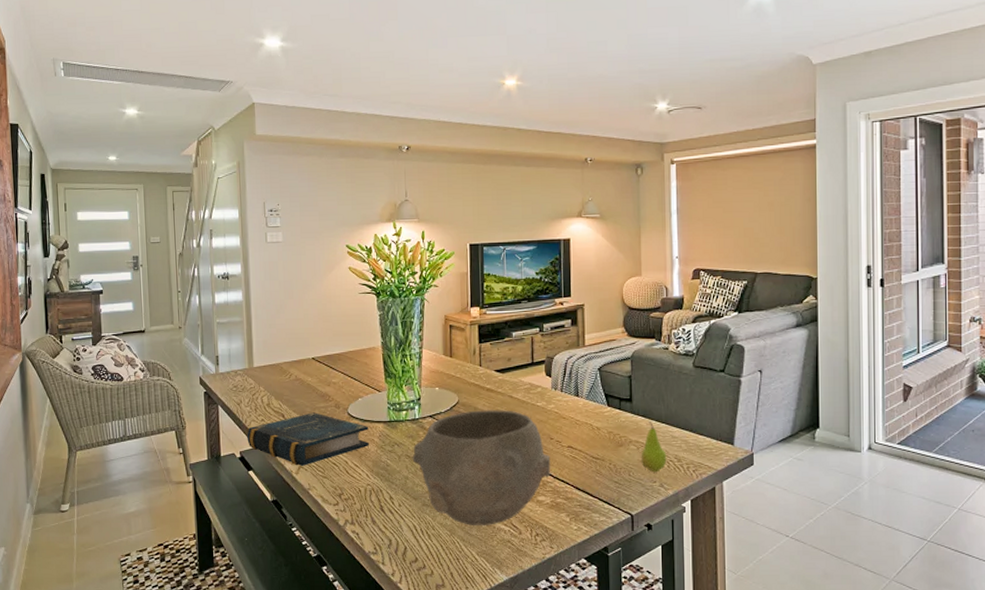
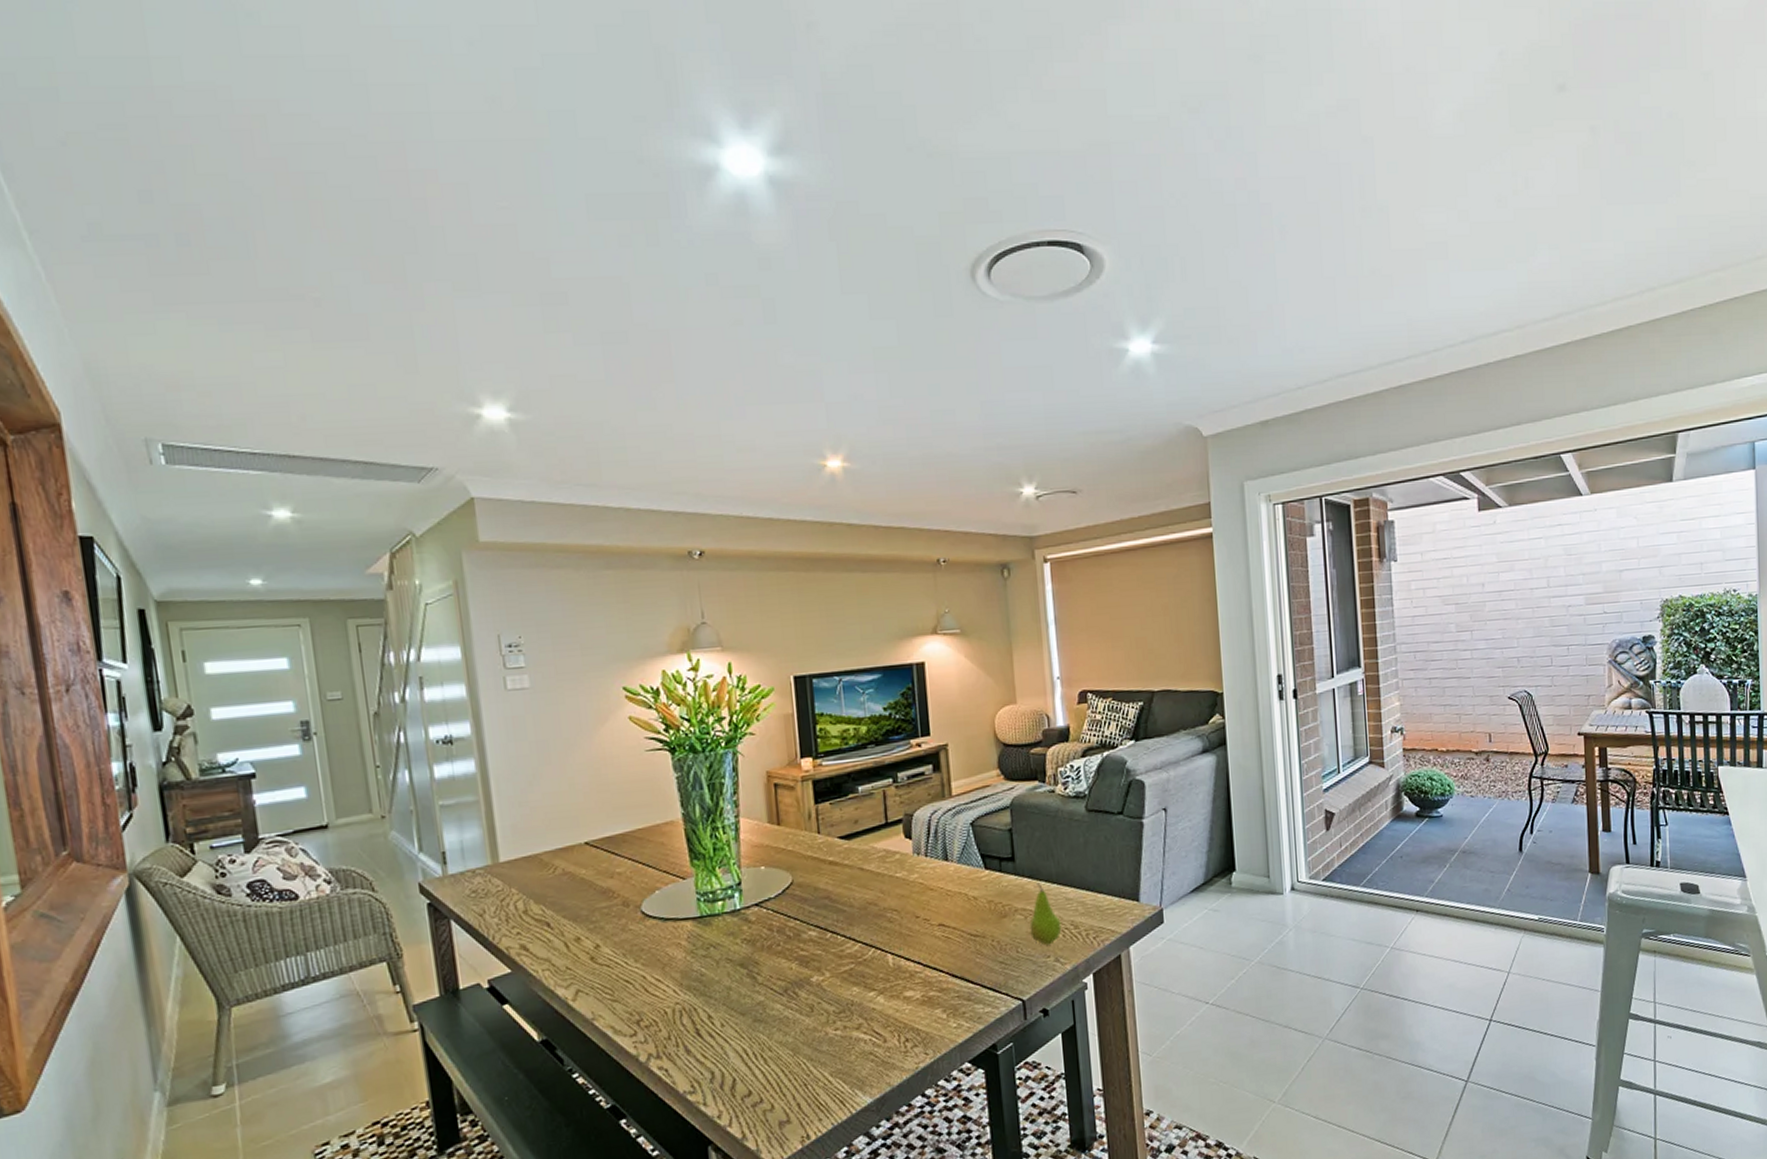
book: present [247,412,369,466] -> none [496,915,674,990]
bowl: present [412,410,551,525] -> none [735,886,919,1040]

